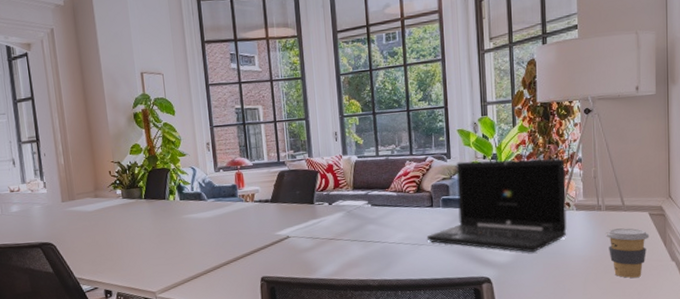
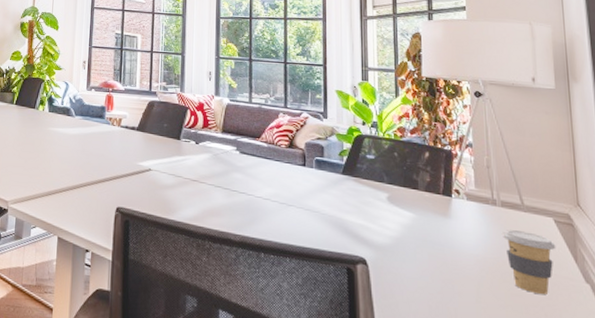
laptop: present [426,158,567,253] -> none [296,123,456,240]

